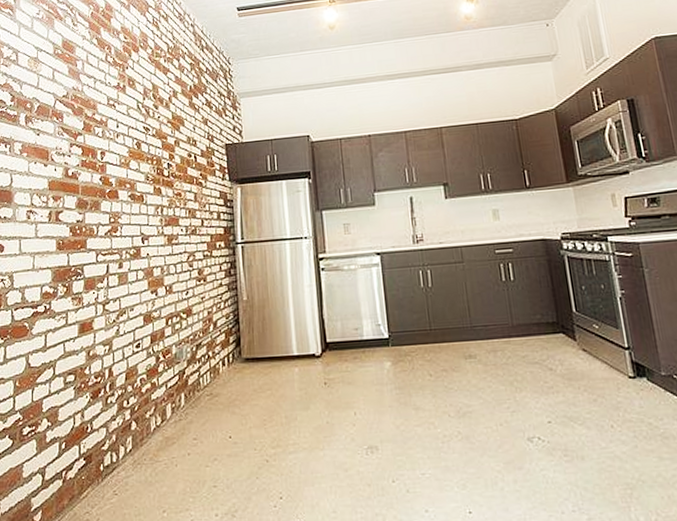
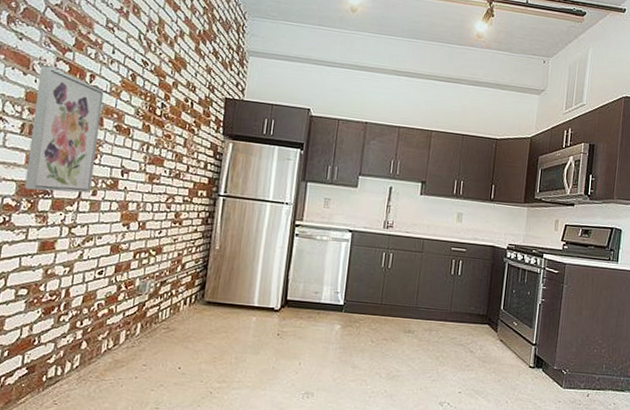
wall art: none [57,153,117,275] -> present [24,65,104,194]

